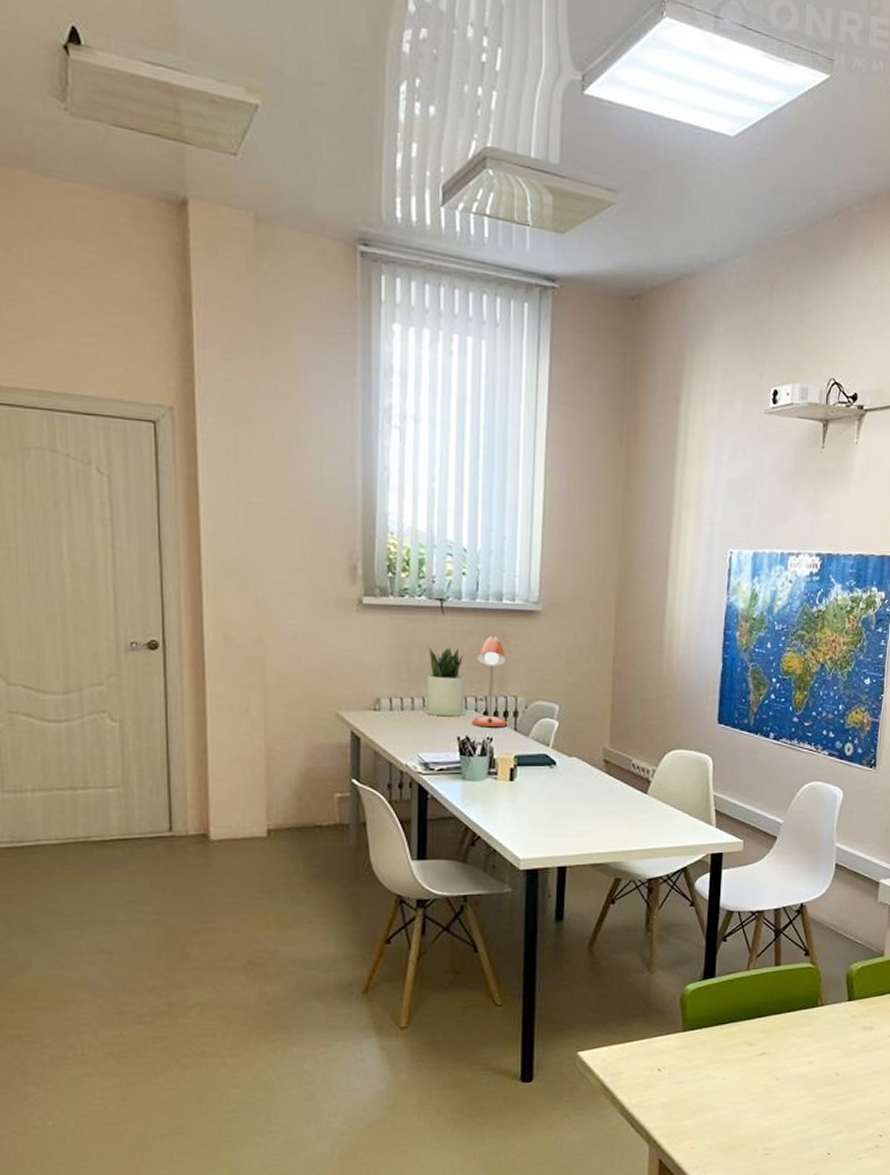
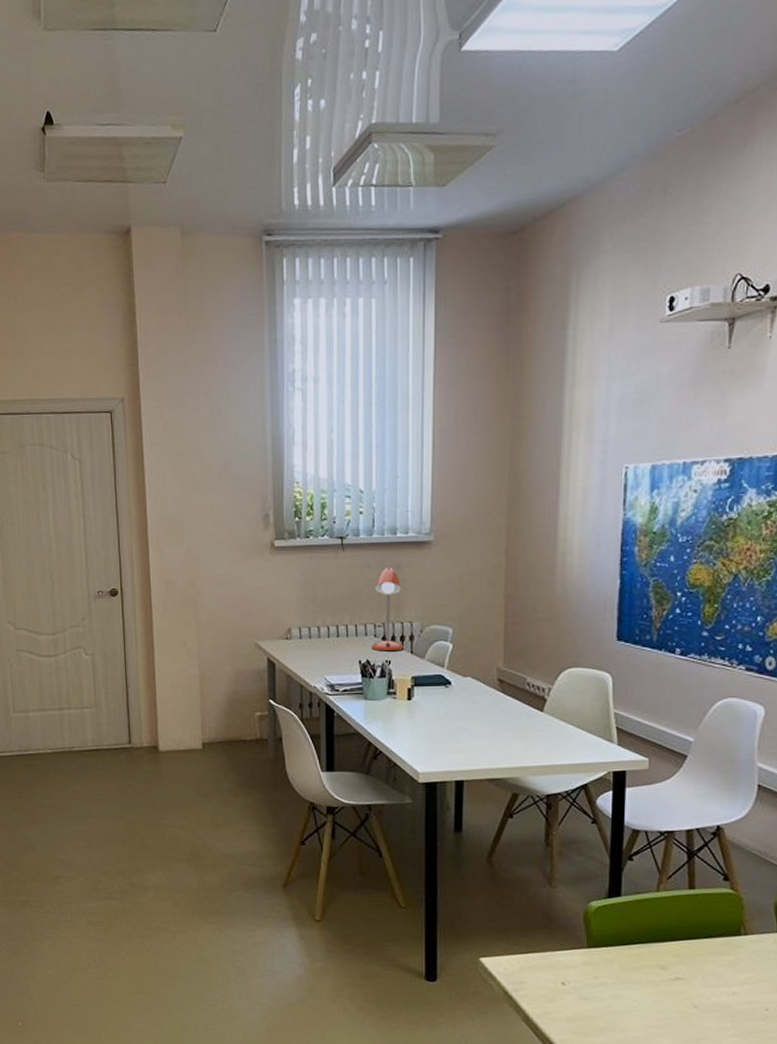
planter: present [422,647,468,717] -> none [327,580,368,643]

